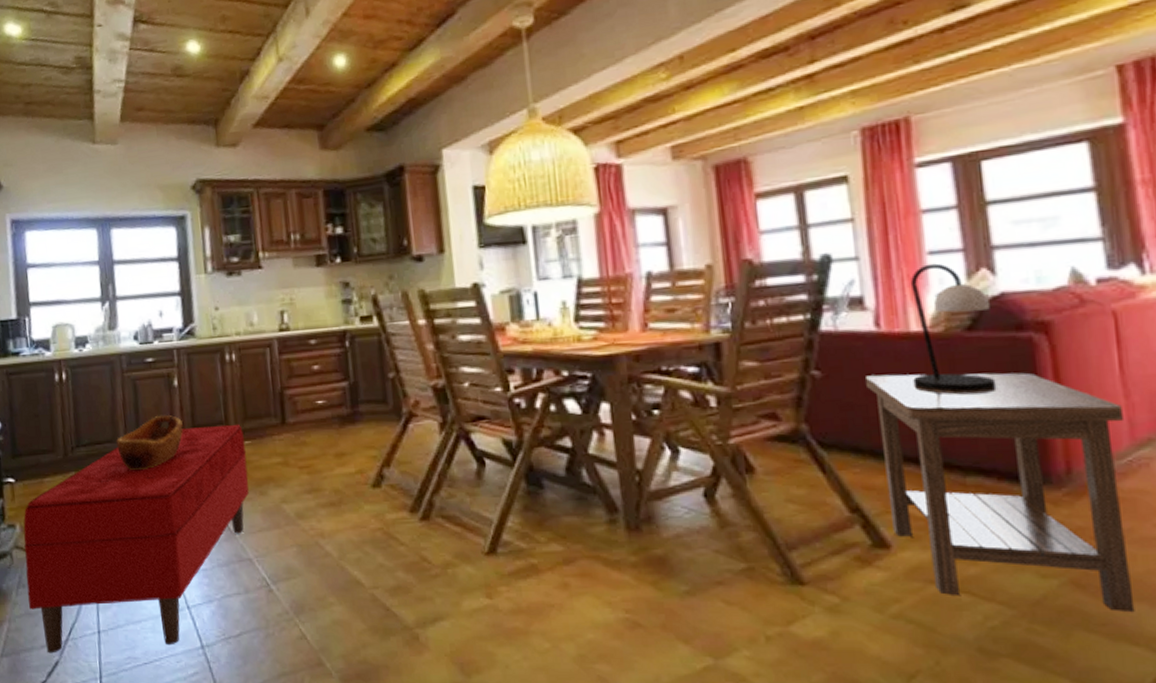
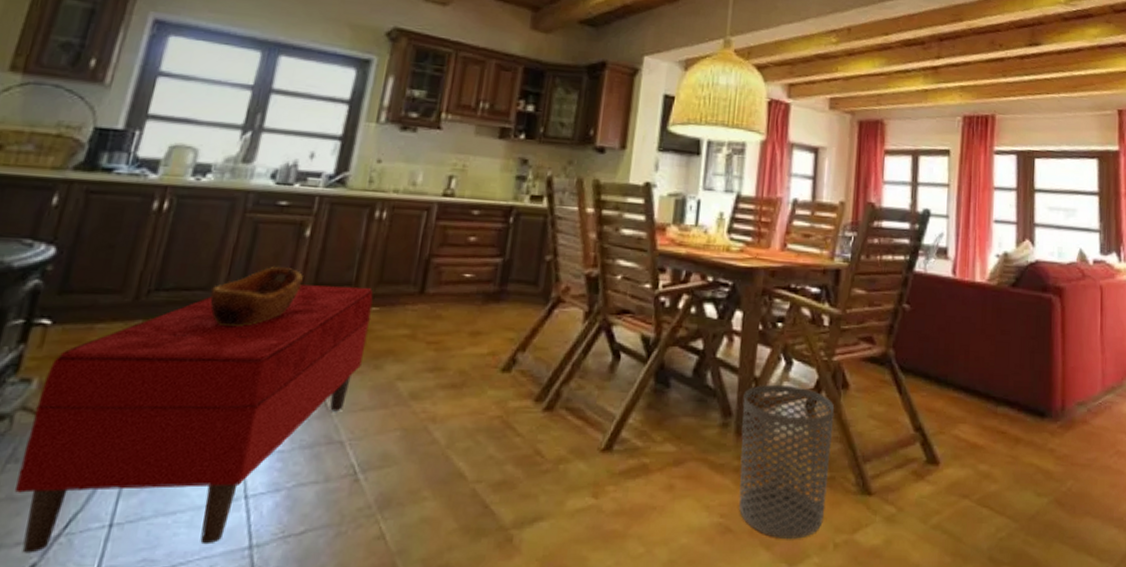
waste bin: none [627,474,748,632] -> present [738,384,835,539]
side table: present [864,372,1135,613] -> none [939,314,1100,528]
table lamp: present [910,263,997,392] -> none [972,230,1028,336]

